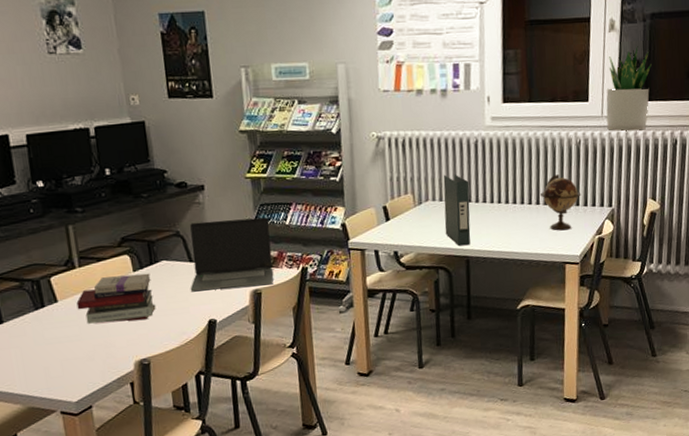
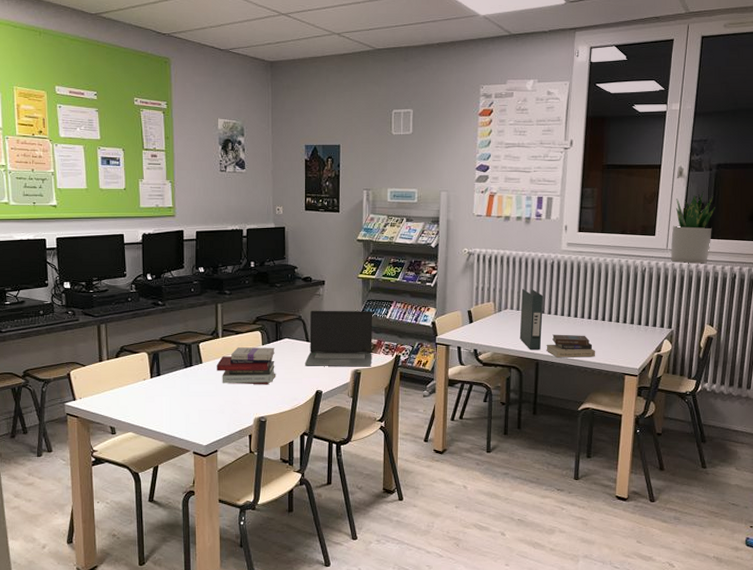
books: none [476,223,532,252] -> present [546,334,596,358]
globe: present [539,174,581,231] -> none [605,296,644,345]

